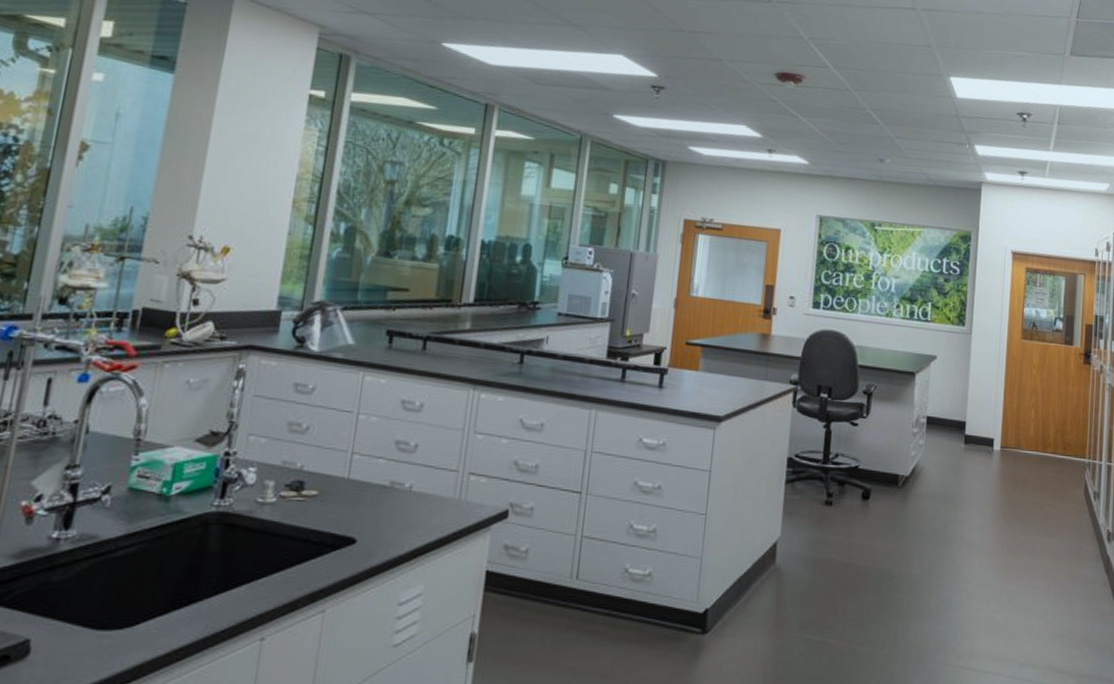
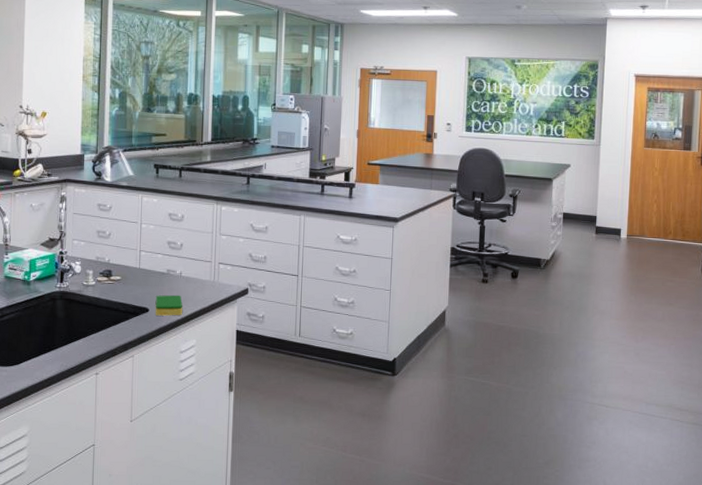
dish sponge: none [365,518,409,550] -> present [155,295,182,316]

